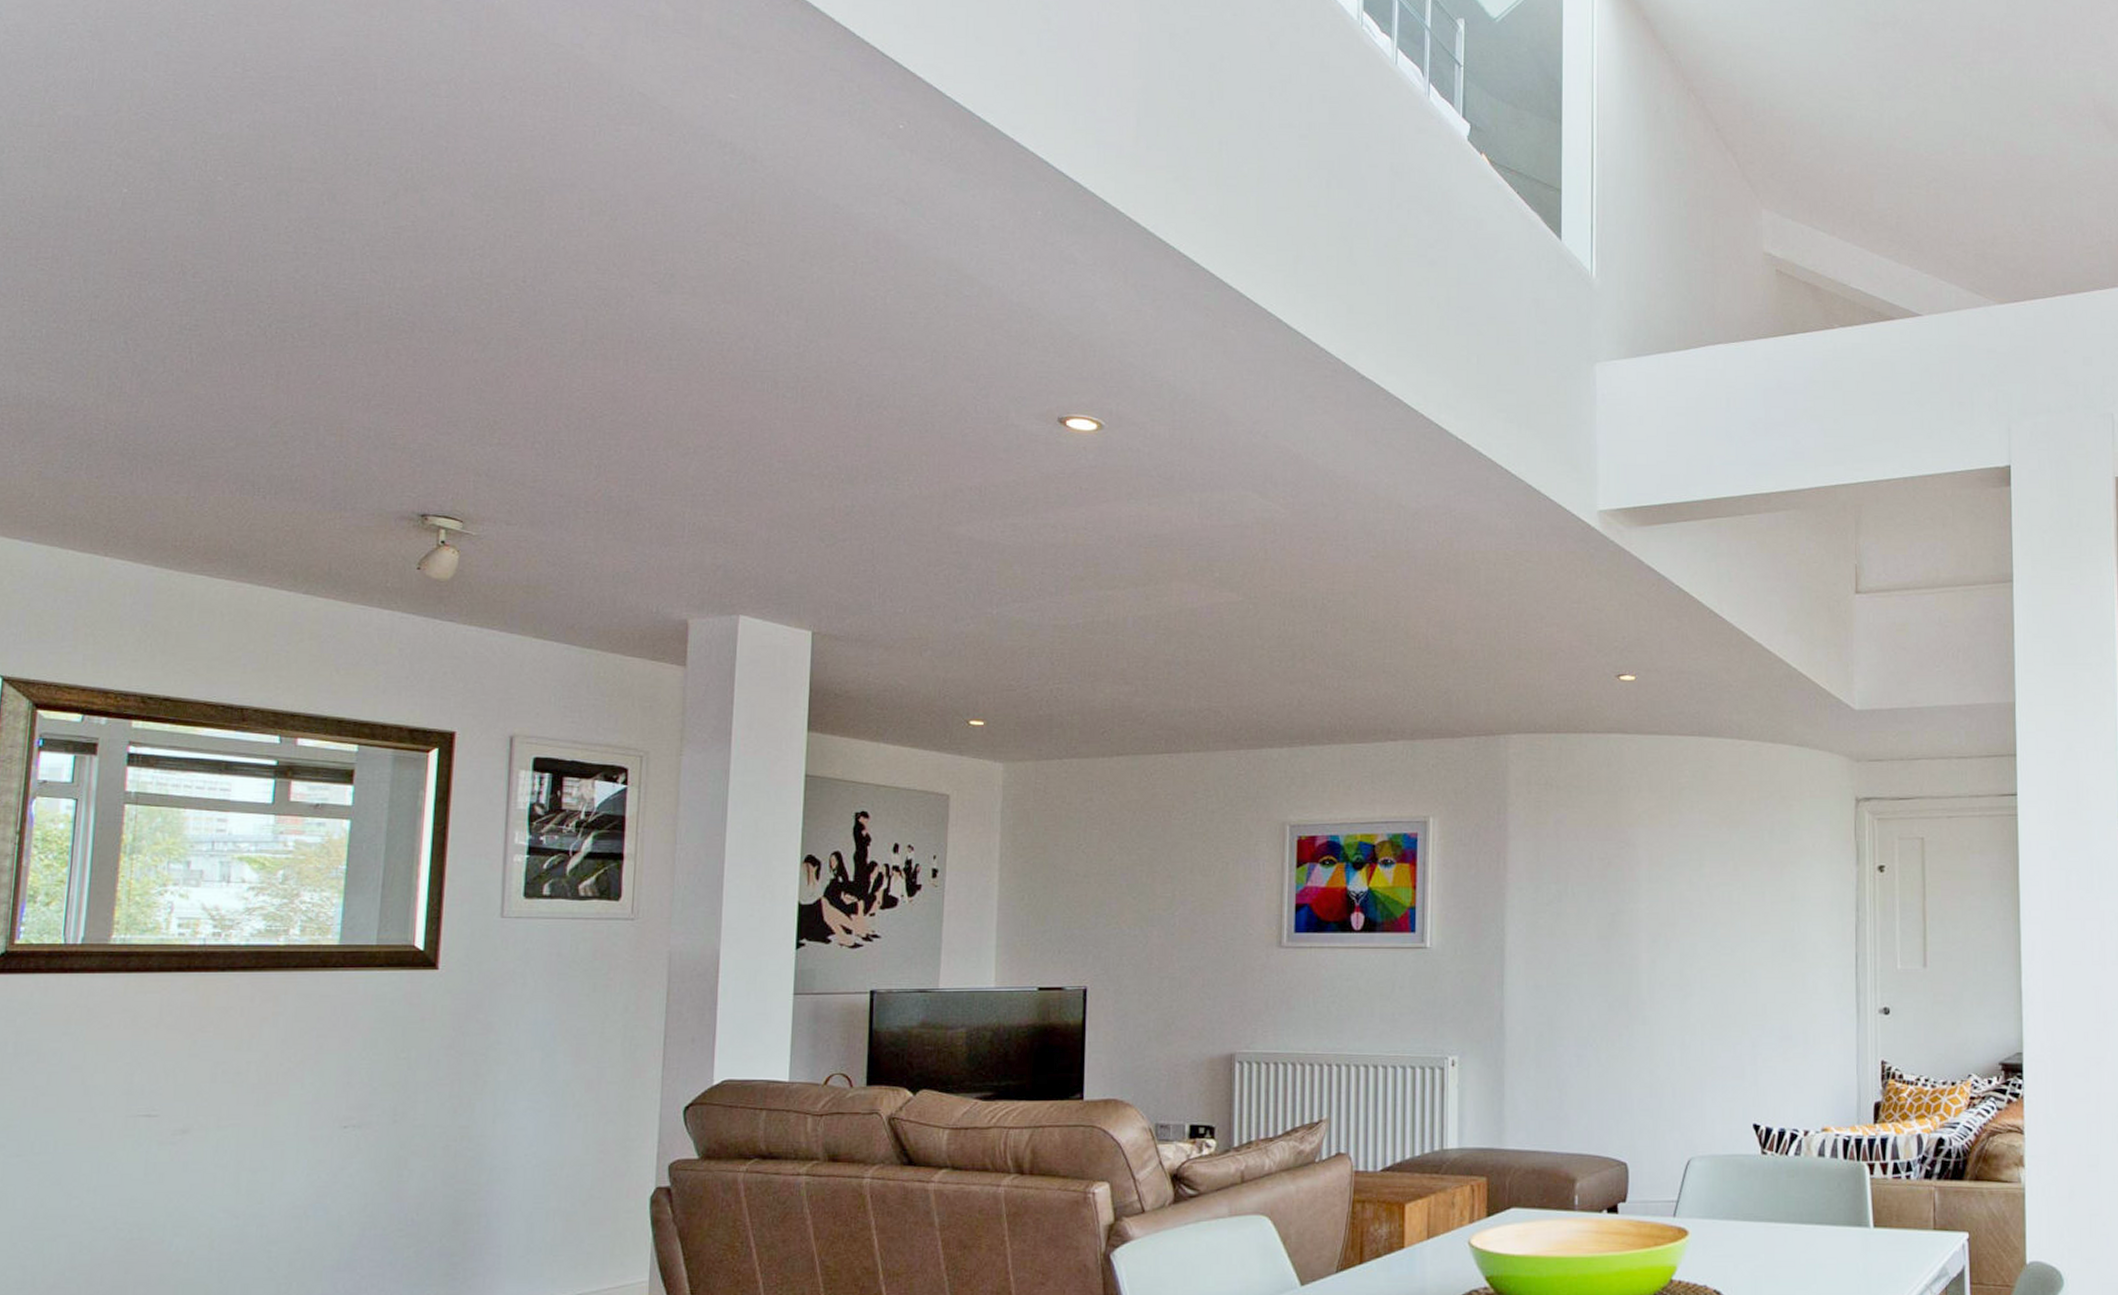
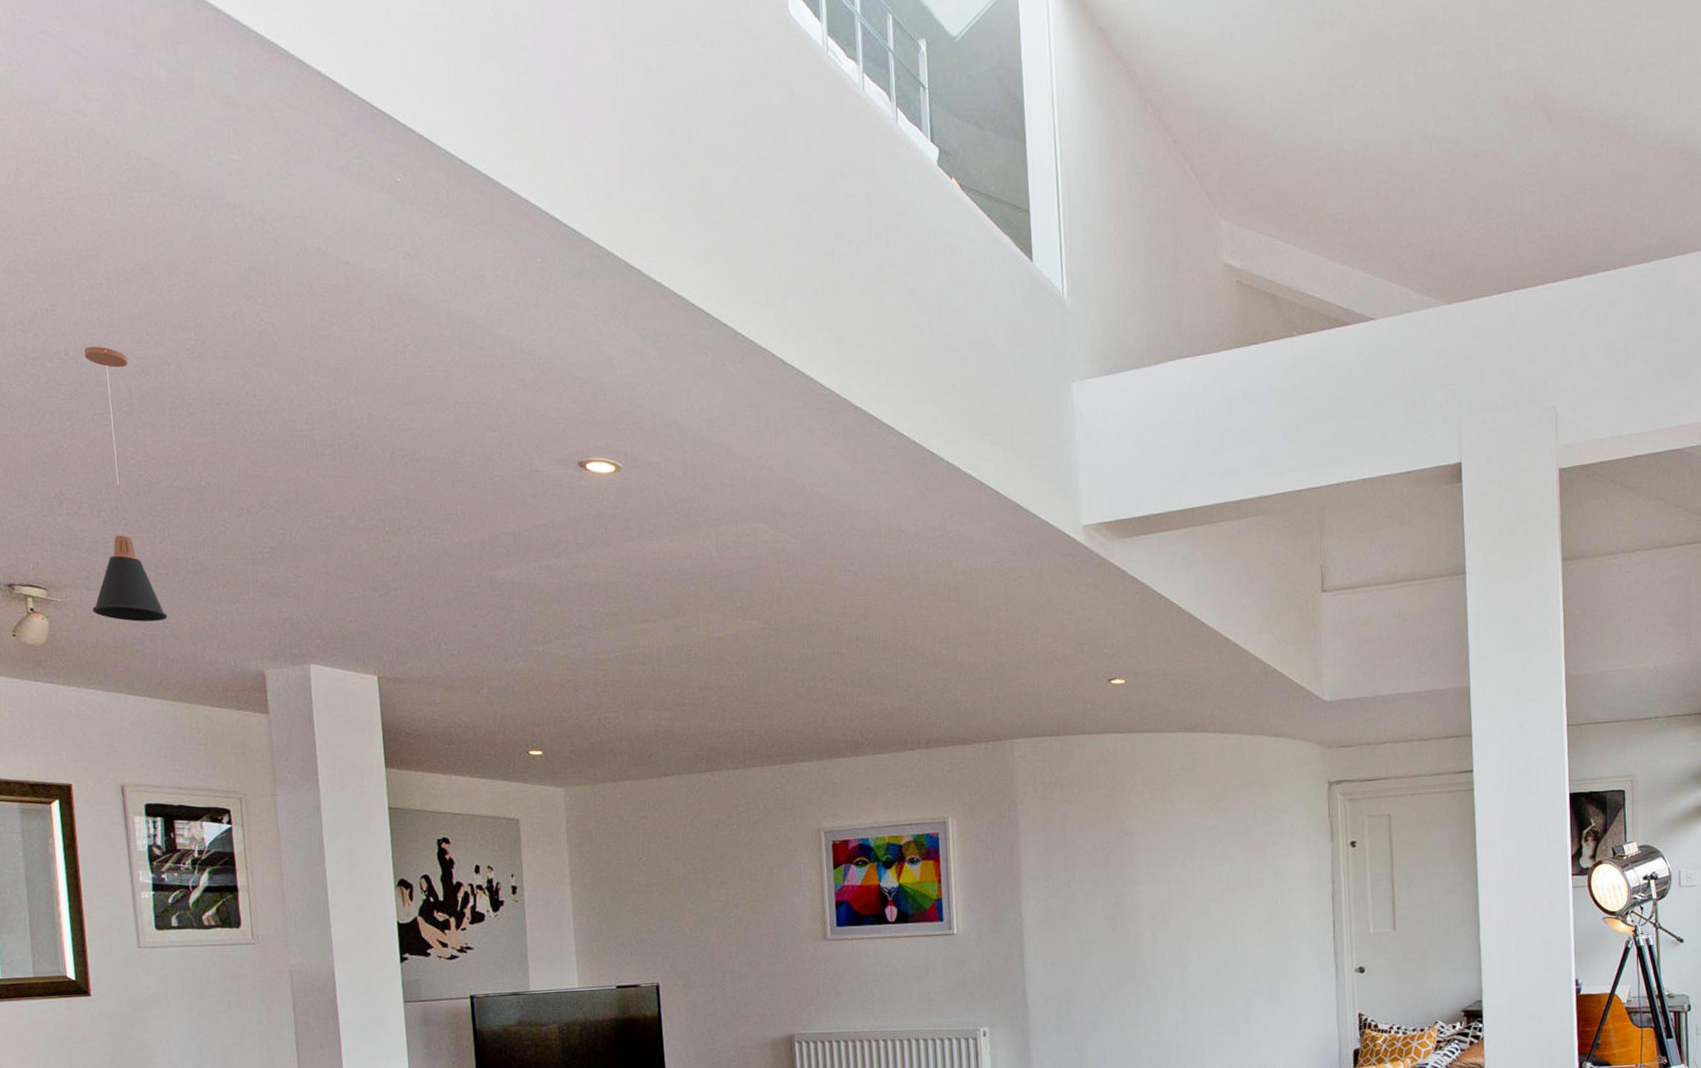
pendant lamp: none [509,275,591,562] -> present [83,346,168,622]

